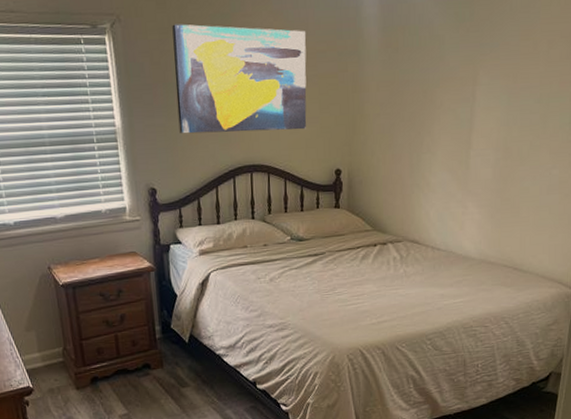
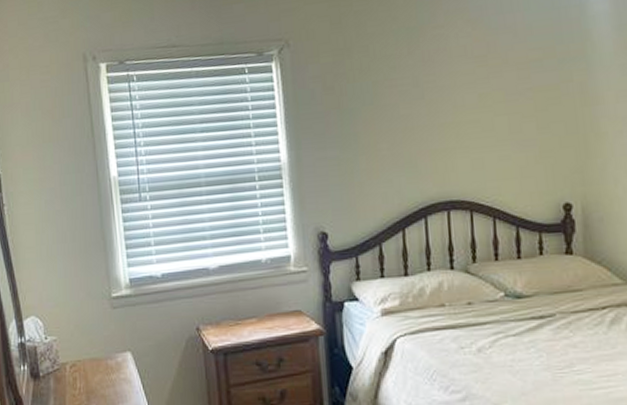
wall art: present [172,24,307,134] -> none [348,37,520,167]

